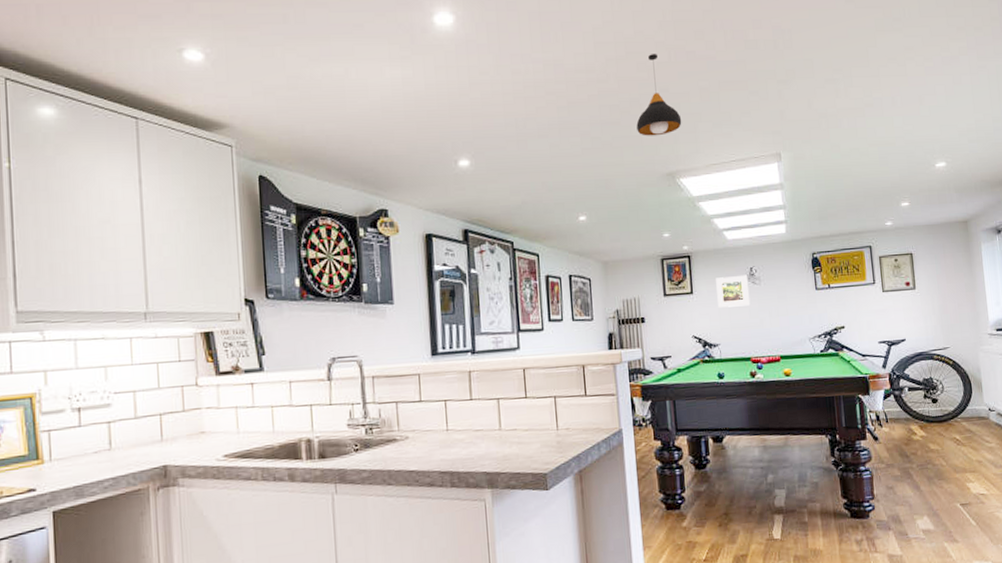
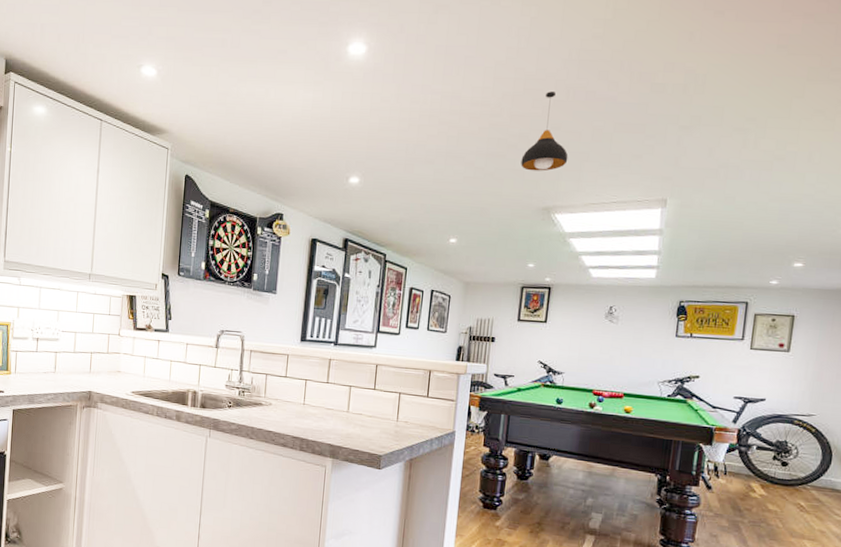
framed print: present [716,274,751,308] -> none [570,311,606,342]

